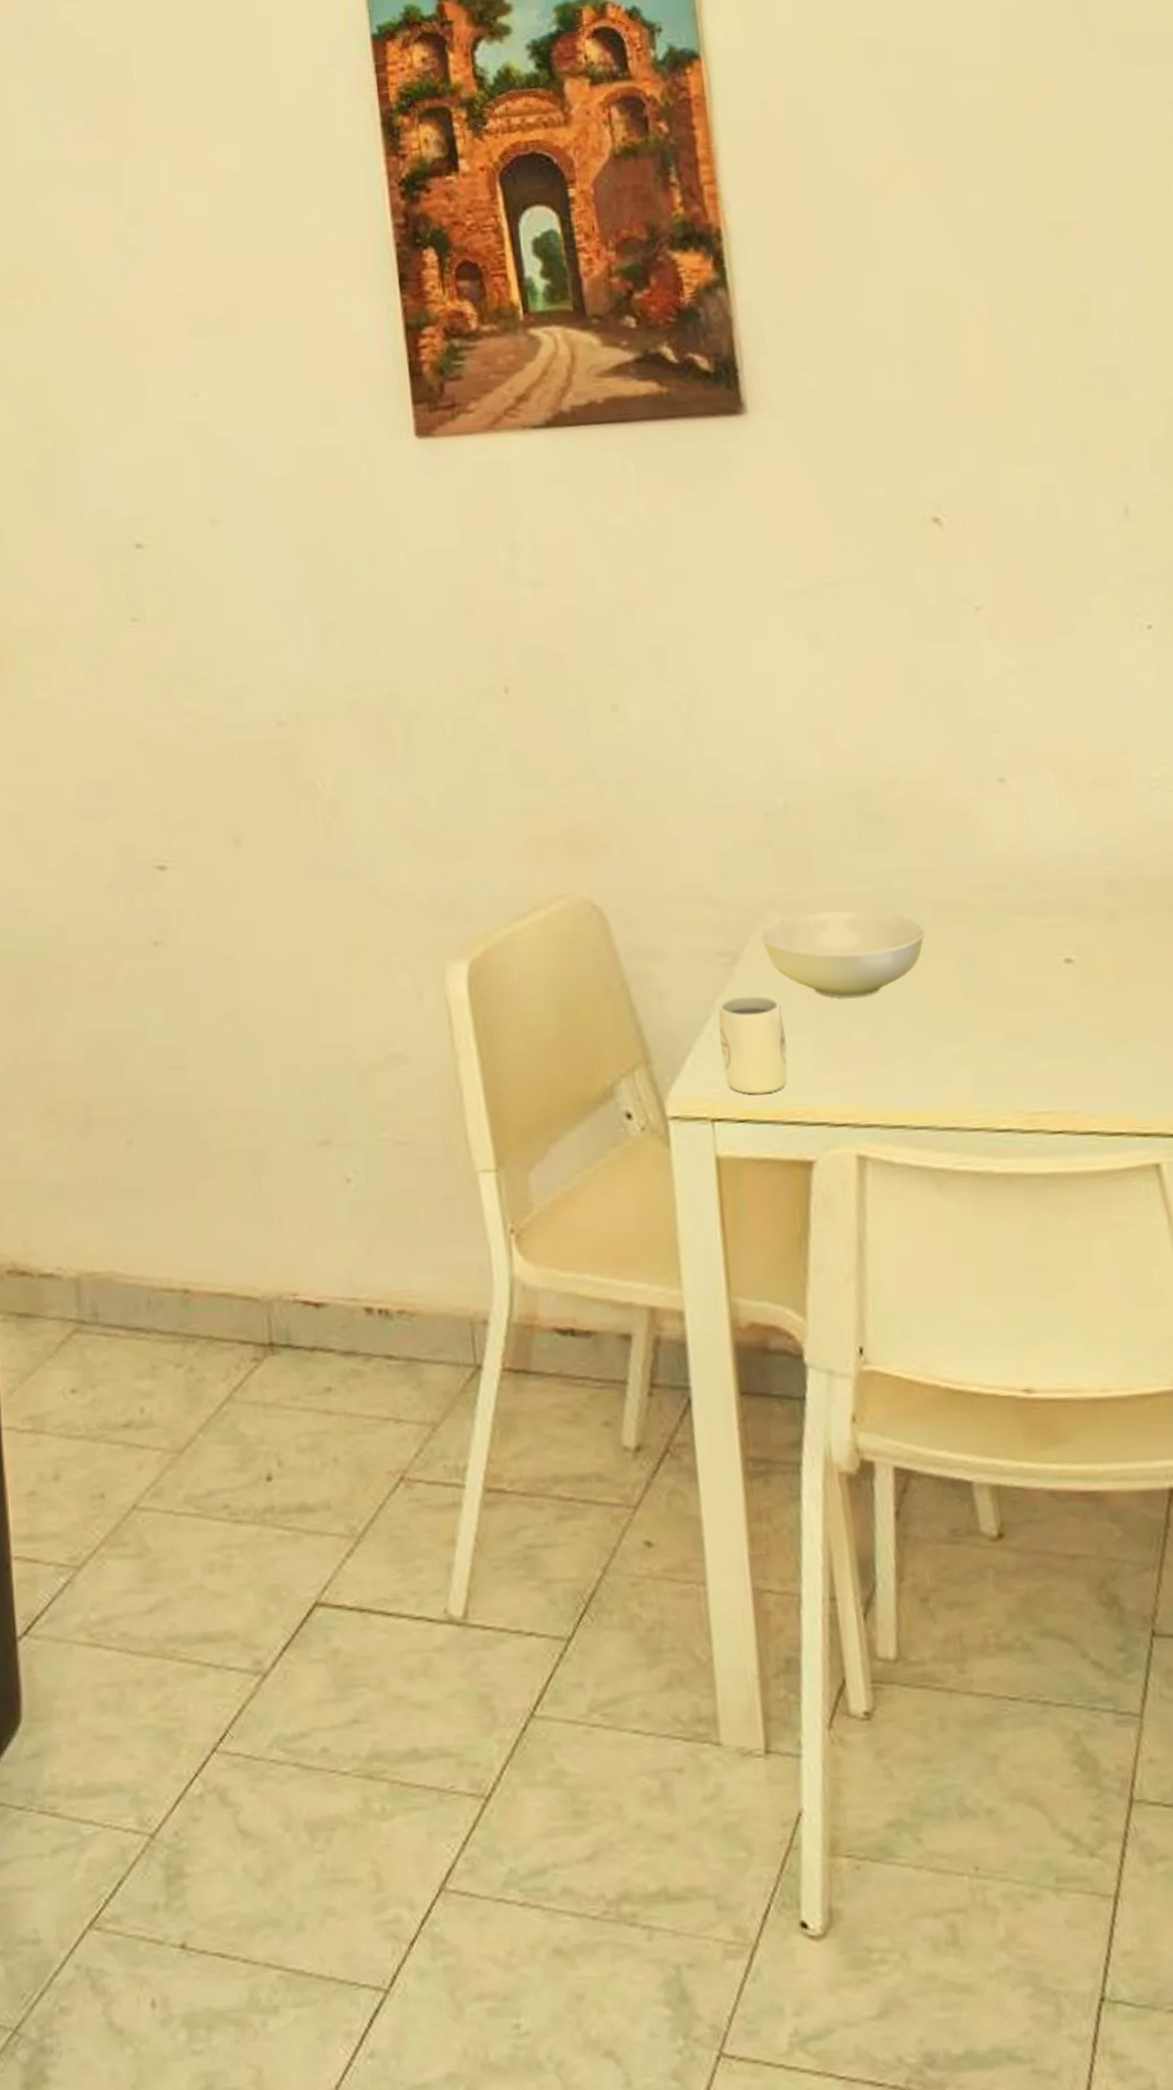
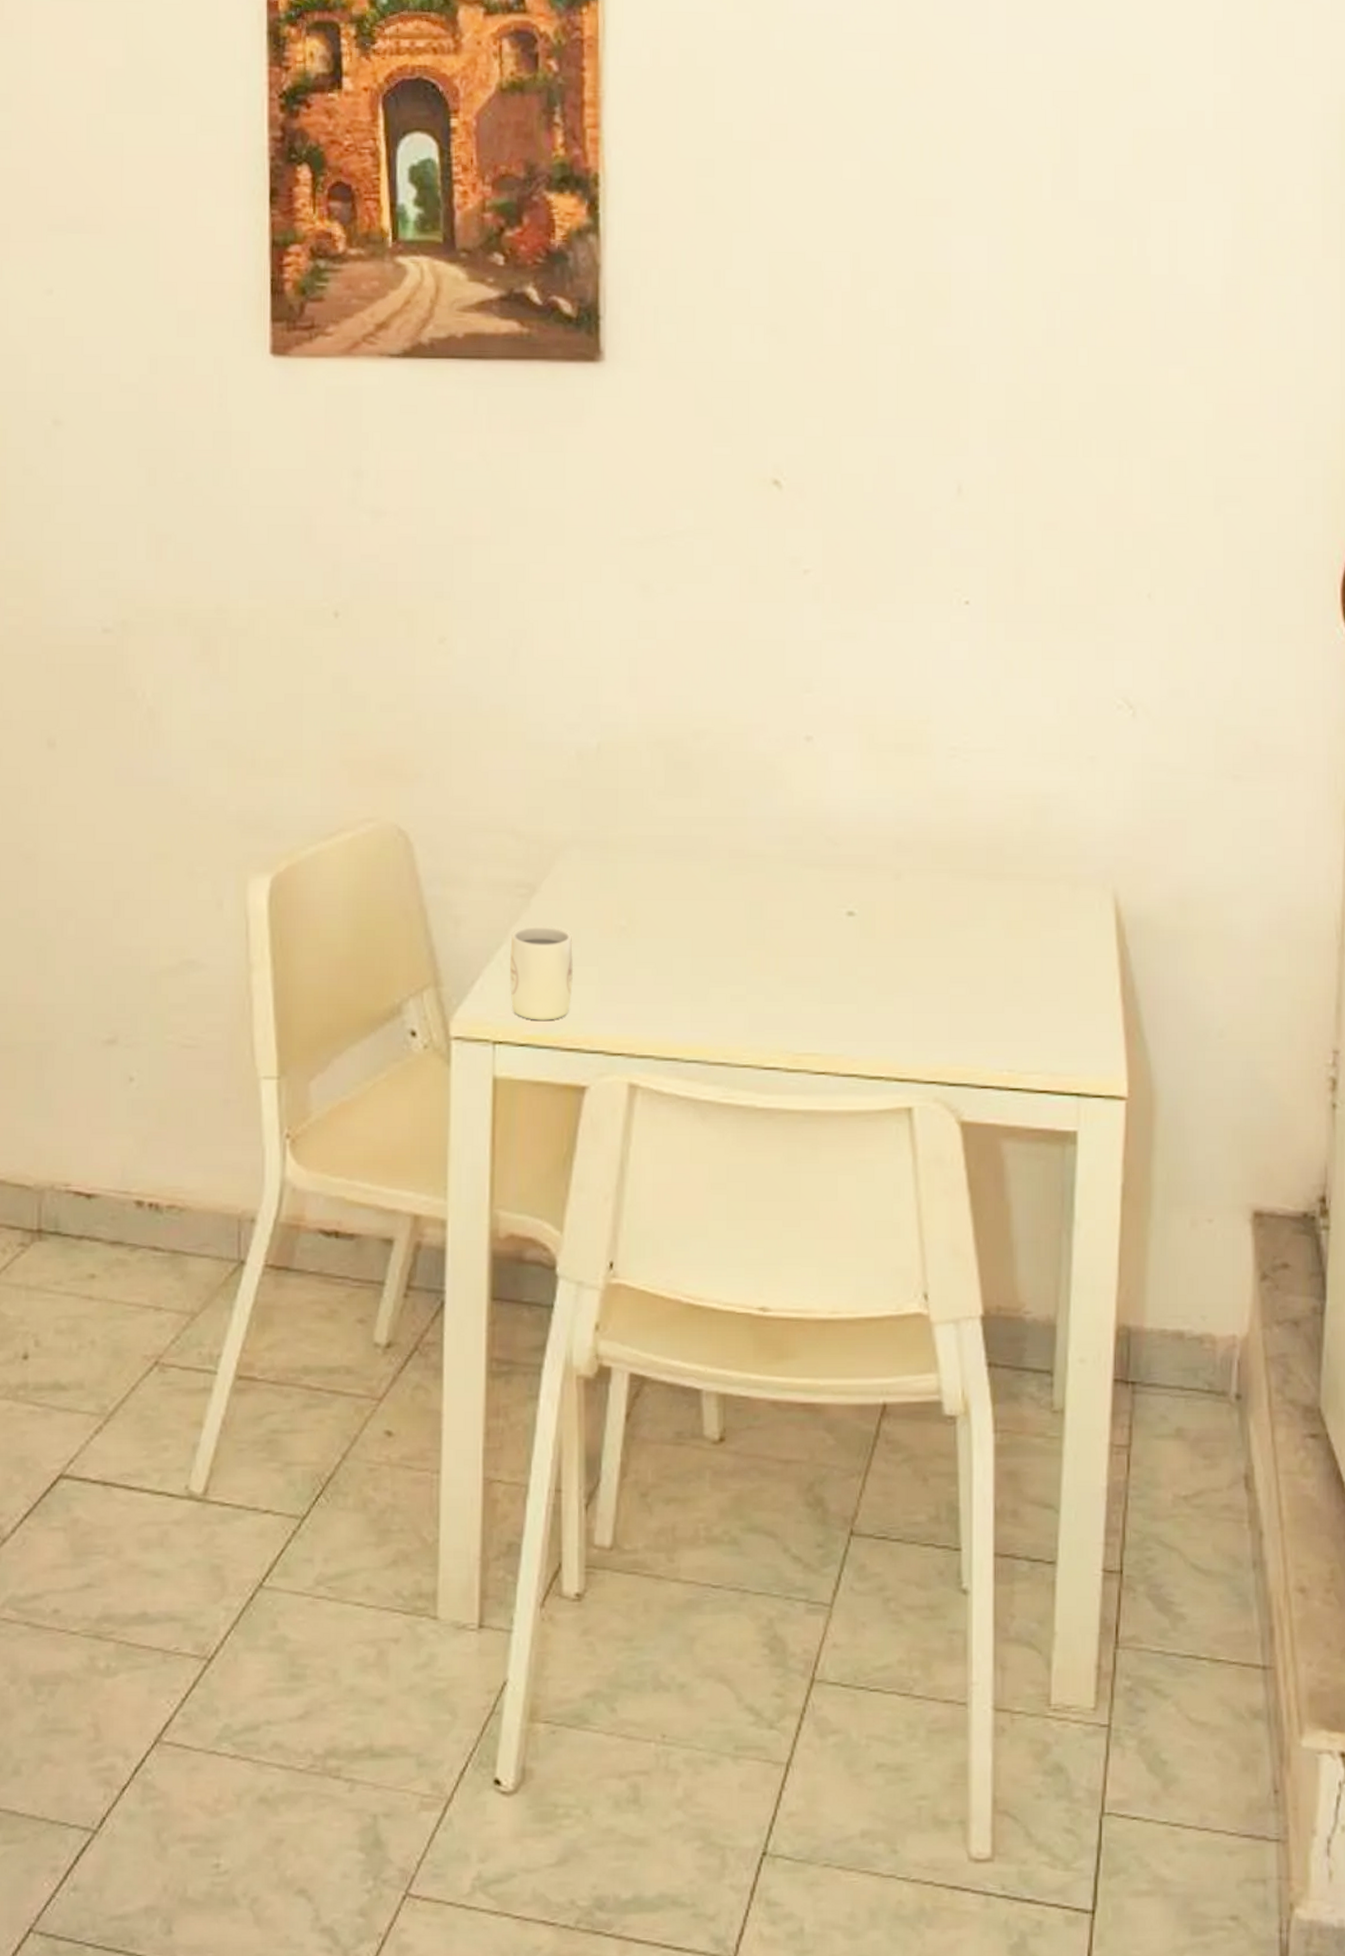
bowl: present [759,909,925,998] -> none [558,850,718,935]

